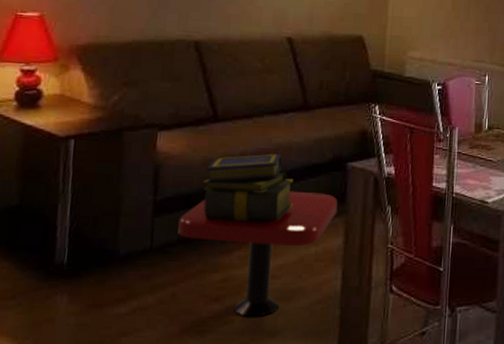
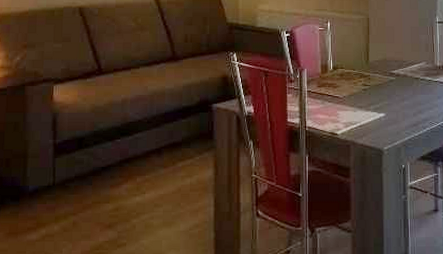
pedestal table: present [178,191,338,317] -> none [75,130,207,241]
stack of books: present [203,153,294,222] -> none [93,99,169,159]

